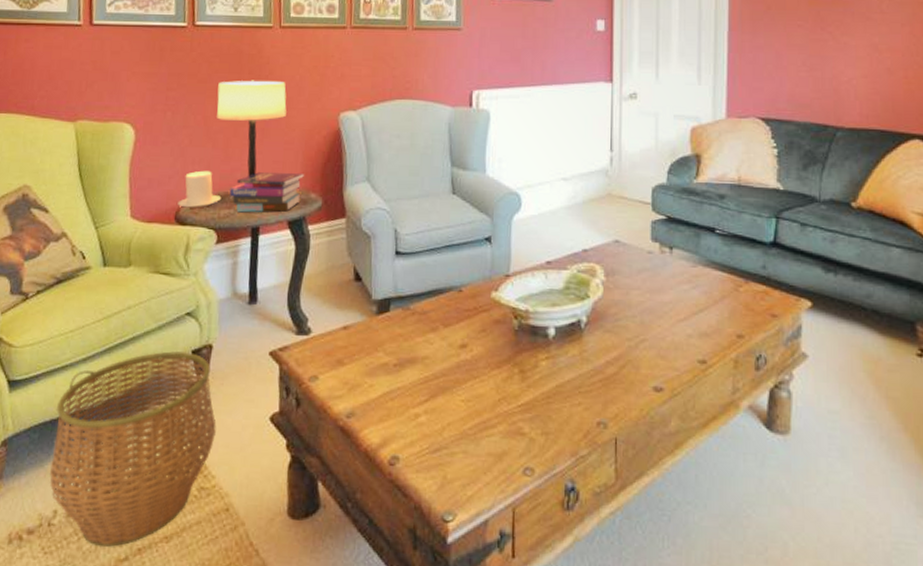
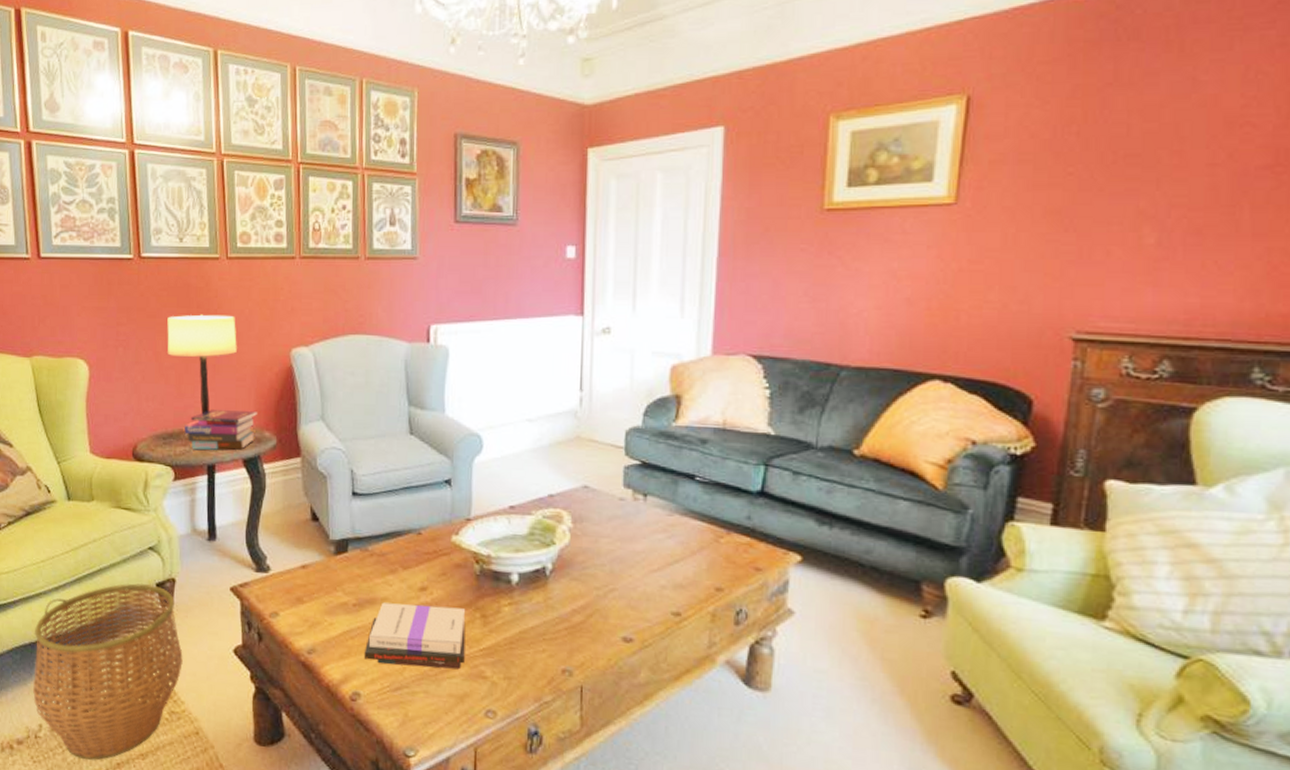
candle: present [177,170,222,208] -> none [134,407,177,445]
books: none [403,361,505,427] -> present [363,602,466,670]

